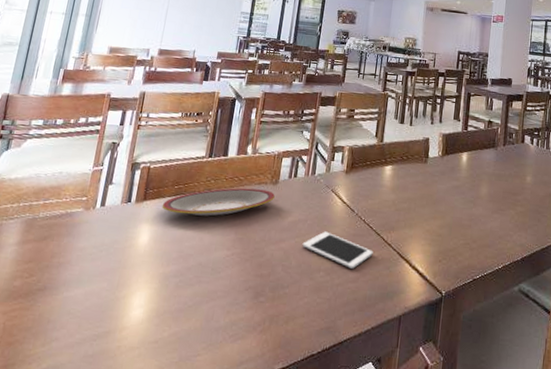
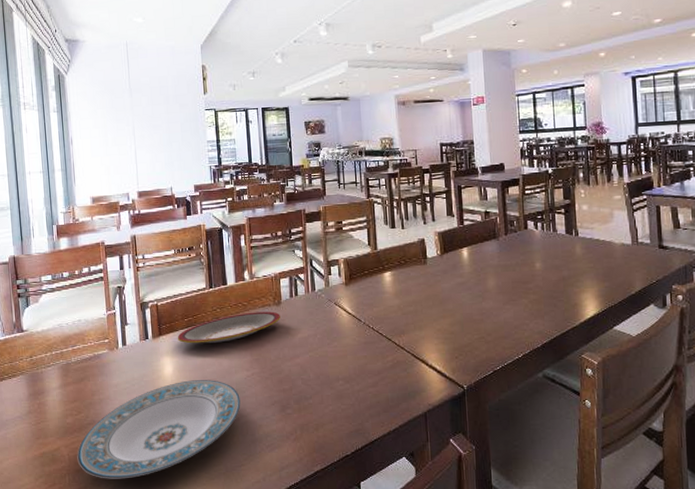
plate: none [13,253,214,359] -> present [77,380,241,479]
cell phone: present [302,231,373,269] -> none [316,343,388,375]

